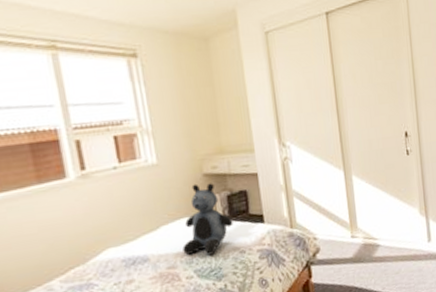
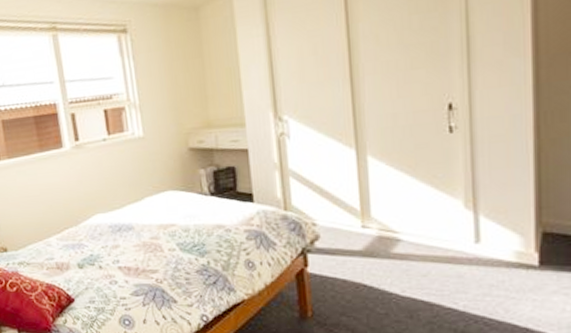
teddy bear: present [182,183,233,256] -> none [166,157,219,230]

